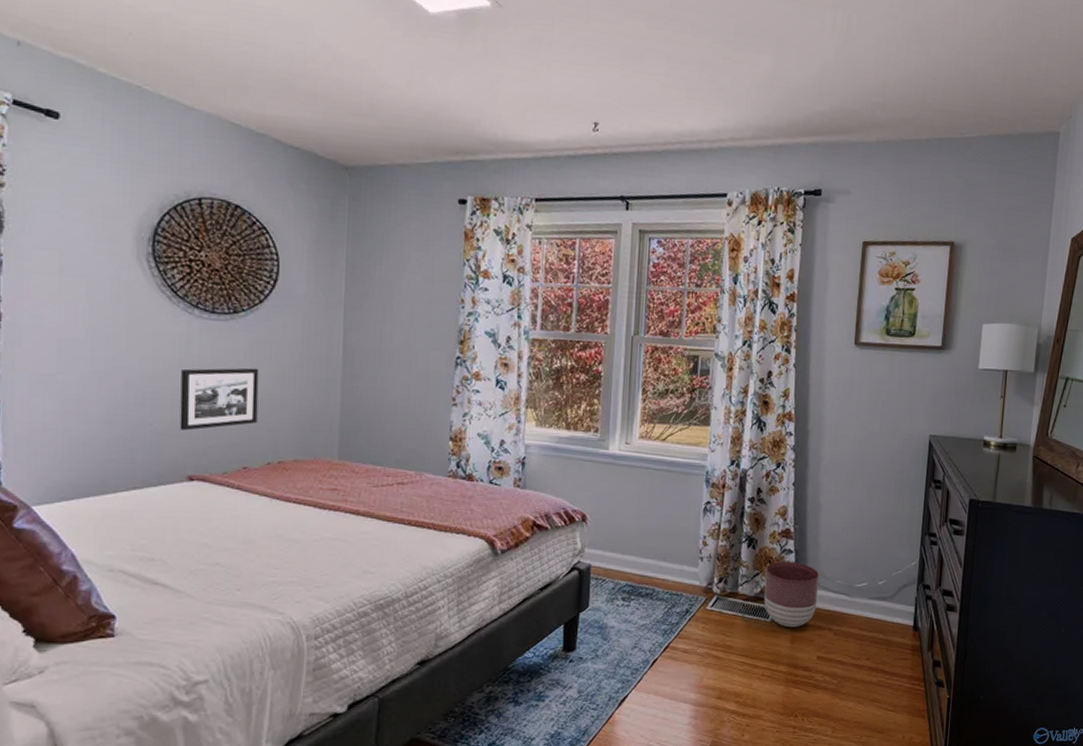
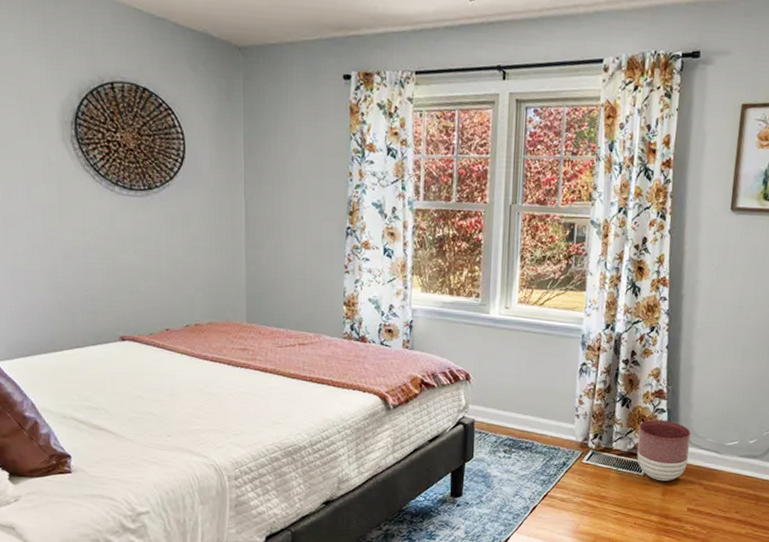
picture frame: present [179,367,259,431] -> none [108,239,175,297]

